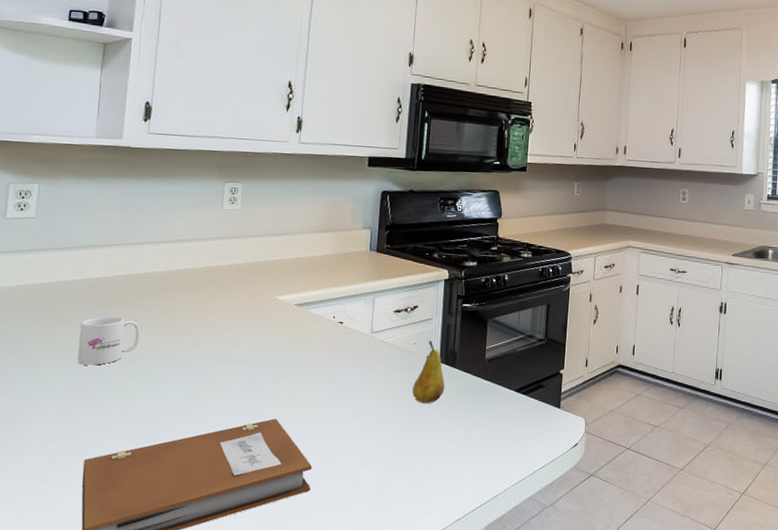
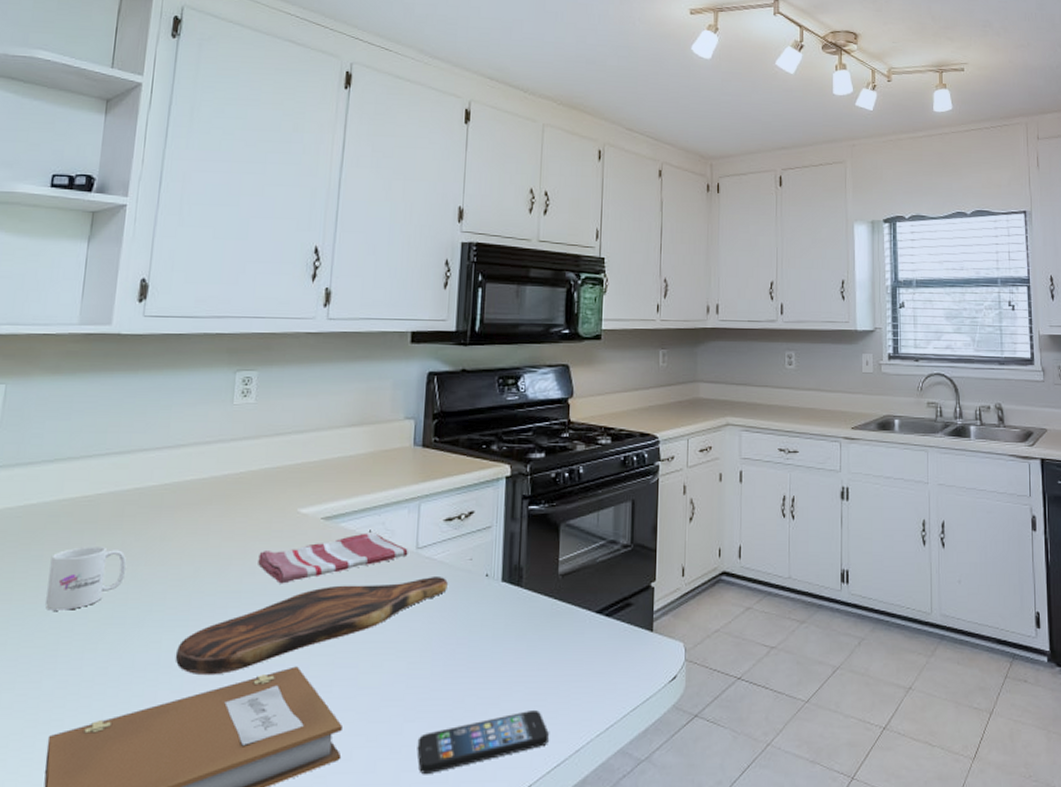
cutting board: none [180,355,396,422] -> present [175,577,448,676]
dish towel: none [244,318,365,355] -> present [258,533,408,584]
smartphone: none [370,463,474,506] -> present [417,710,549,774]
fruit: present [412,341,445,404] -> none [468,554,509,636]

